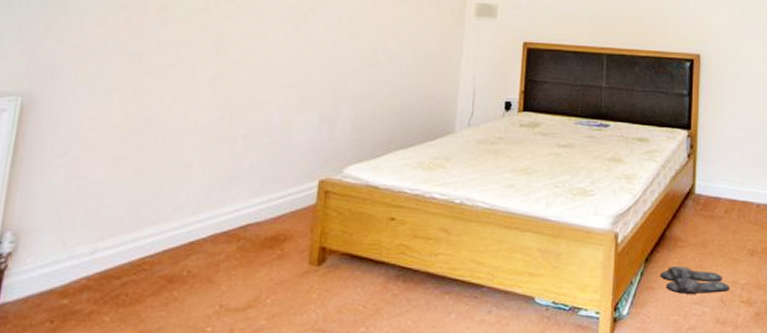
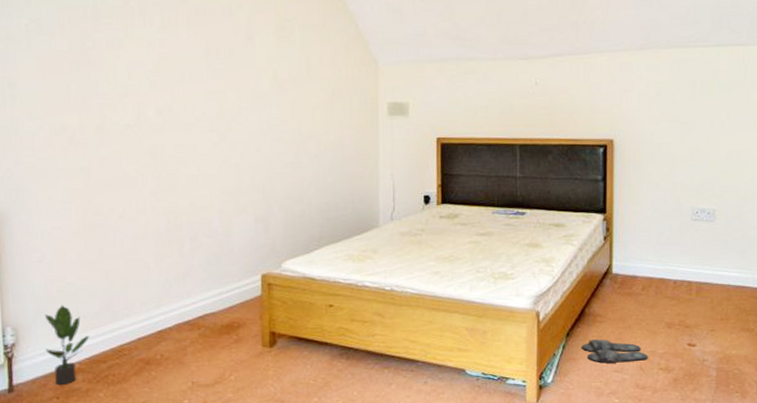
potted plant: none [48,207,106,305] -> present [44,305,90,385]

